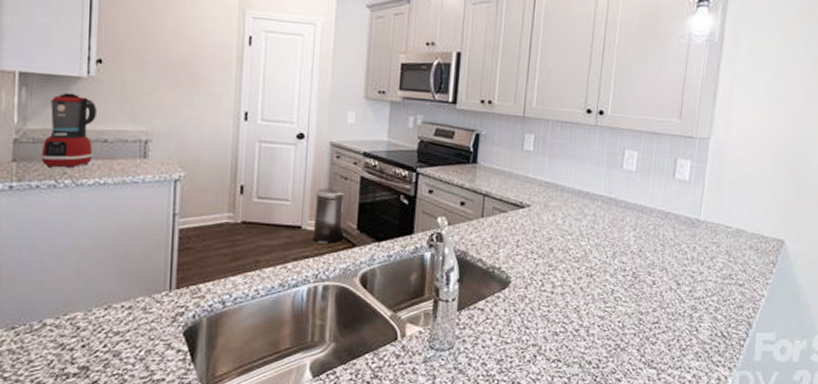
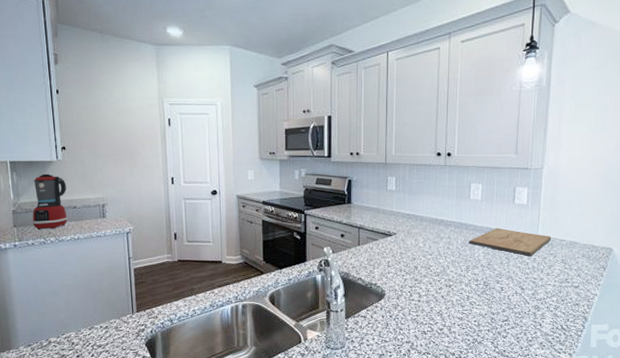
pedal bin: present [312,187,344,244] -> none [229,230,254,273]
cutting board: none [616,206,716,245] -> present [468,228,552,257]

